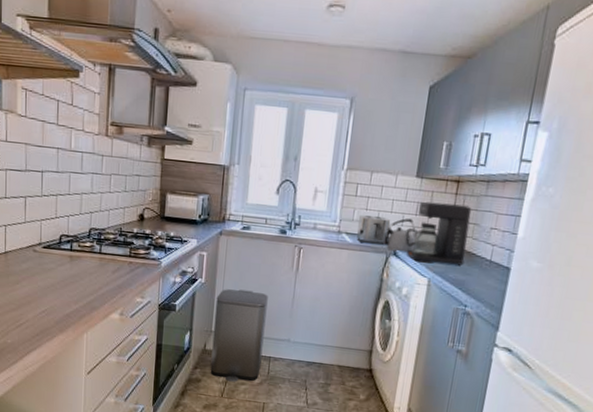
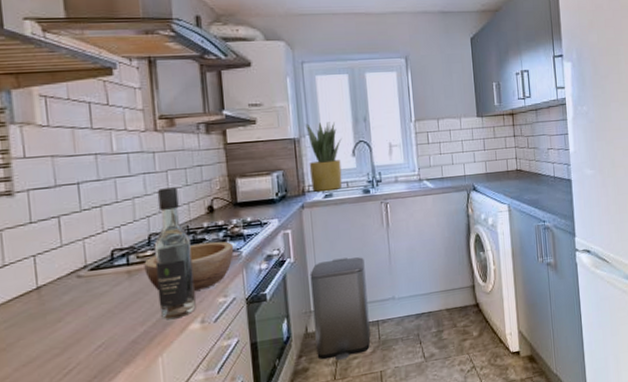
bowl: none [83,245,156,287] -> present [144,241,234,291]
bottle: none [90,190,121,306] -> present [153,187,197,320]
planter: none [232,152,269,224] -> present [305,121,343,192]
toaster: present [356,215,391,246] -> none [434,157,465,186]
kettle: present [383,218,420,253] -> none [461,154,491,187]
coffee maker: present [405,201,472,266] -> none [479,133,534,192]

